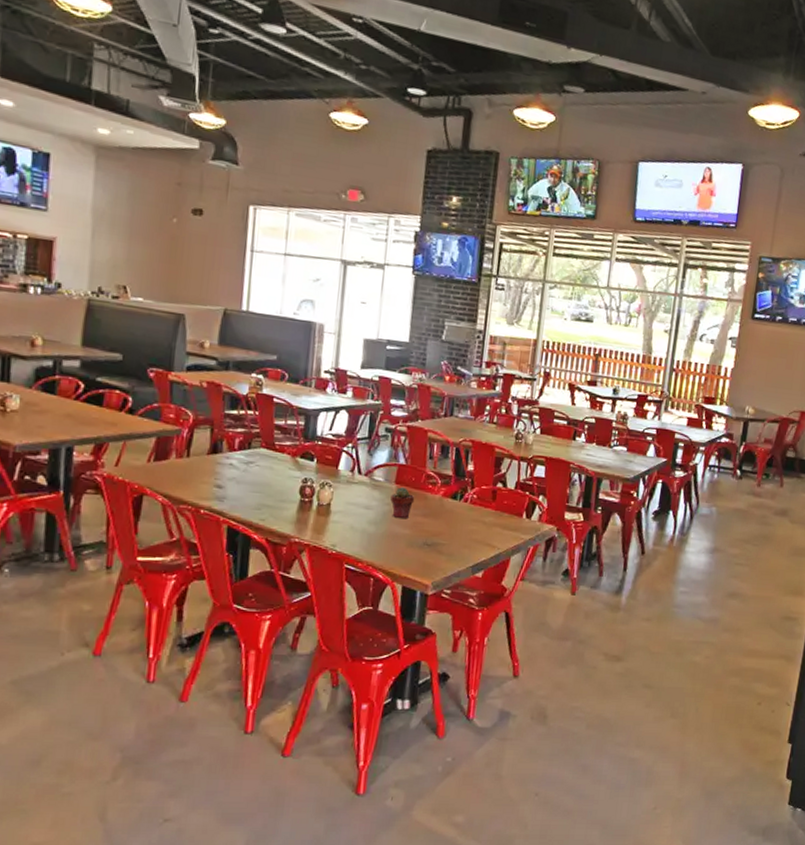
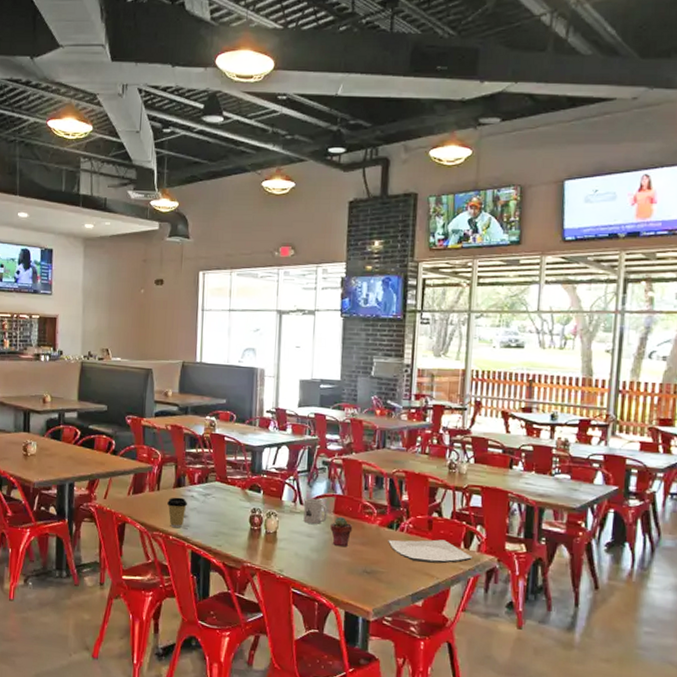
coffee cup: none [199,465,224,500] -> present [167,497,187,528]
mug: none [361,467,389,495] -> present [303,498,328,524]
plate: none [451,510,534,534] -> present [388,539,473,564]

